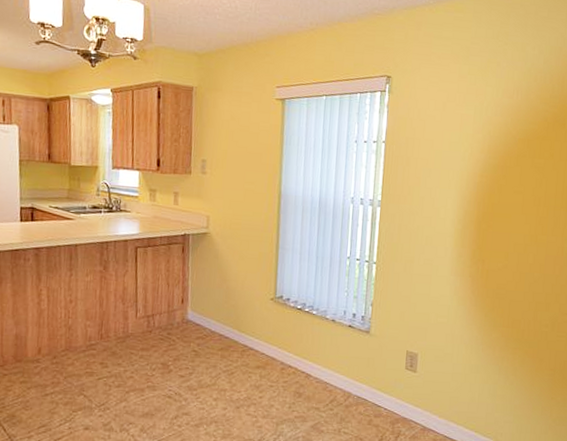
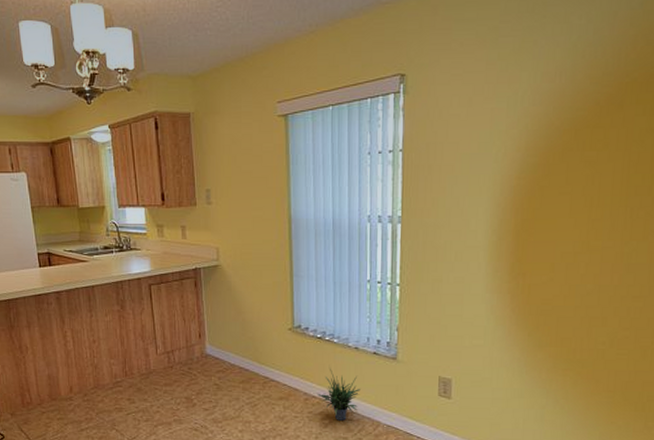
potted plant: none [293,338,335,391] -> present [317,367,361,421]

